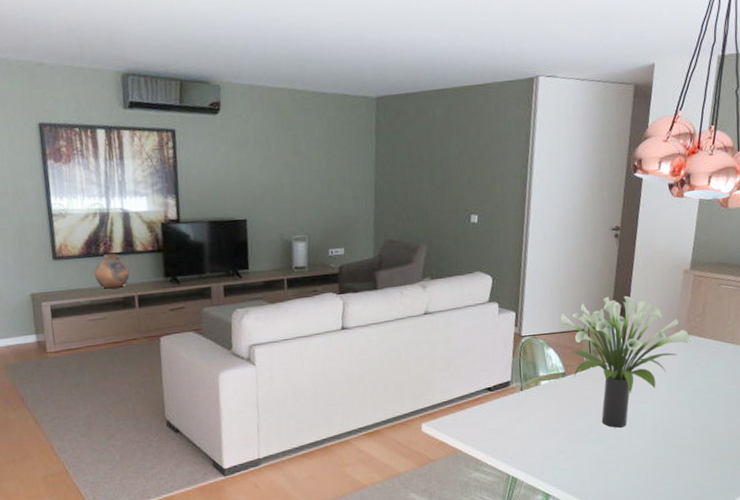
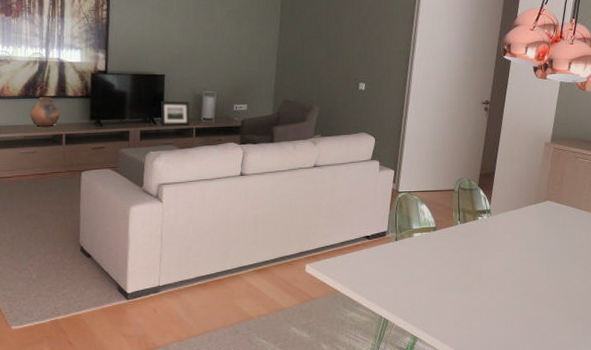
picture frame: none [243,248,280,280] -> present [160,101,190,126]
flower arrangement: present [560,295,690,428] -> none [433,161,549,280]

